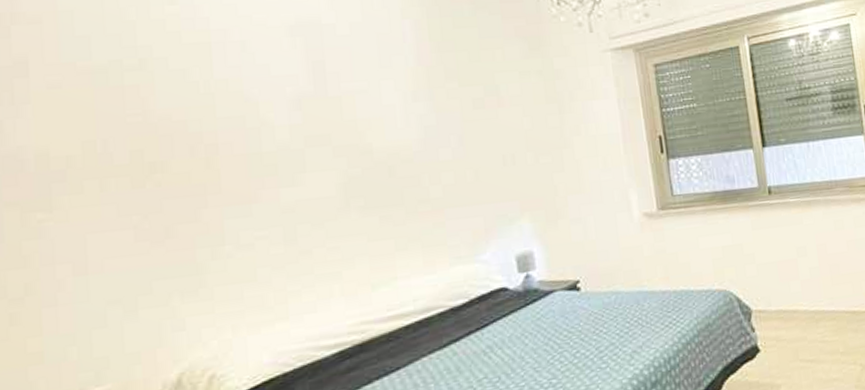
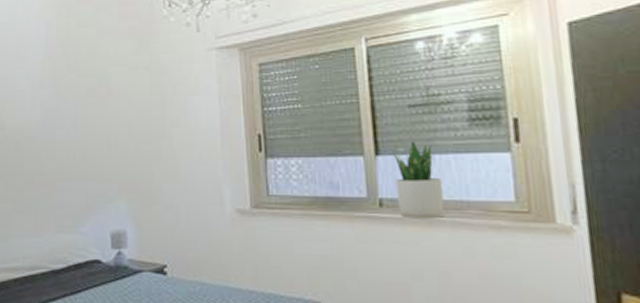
planter: none [775,131,819,202] -> present [391,141,444,219]

